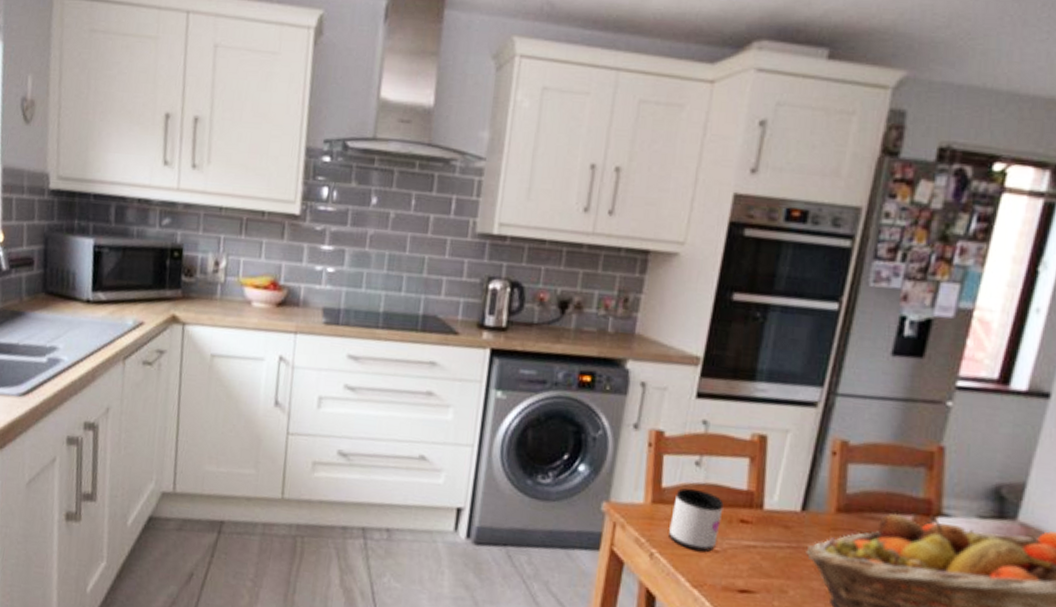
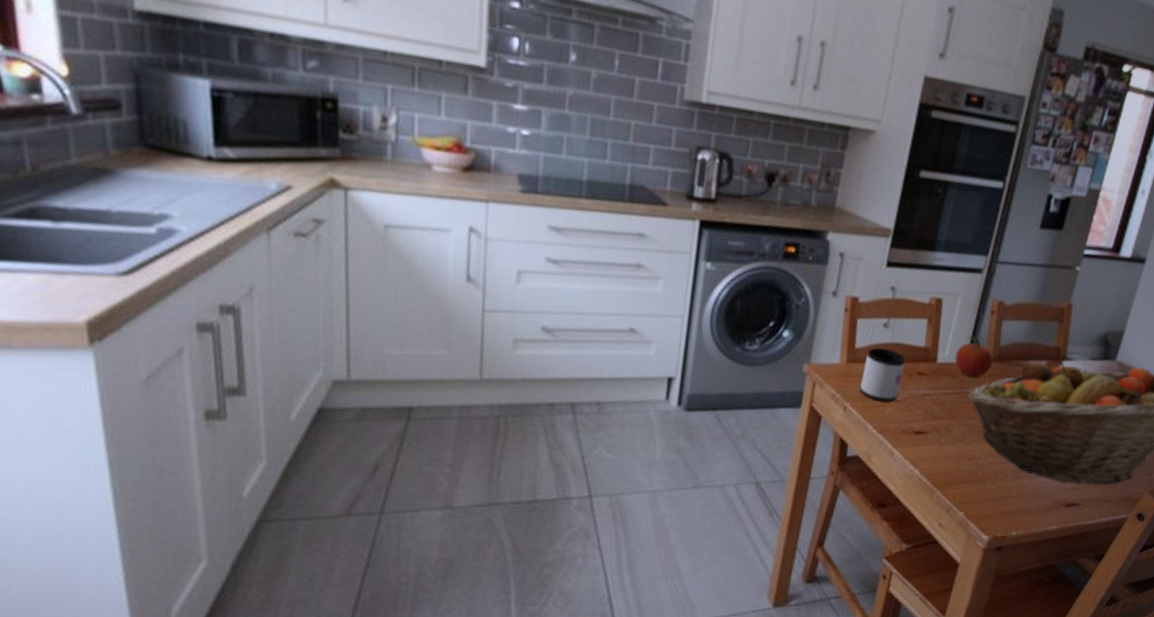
fruit: none [786,480,839,531] -> present [954,336,994,378]

